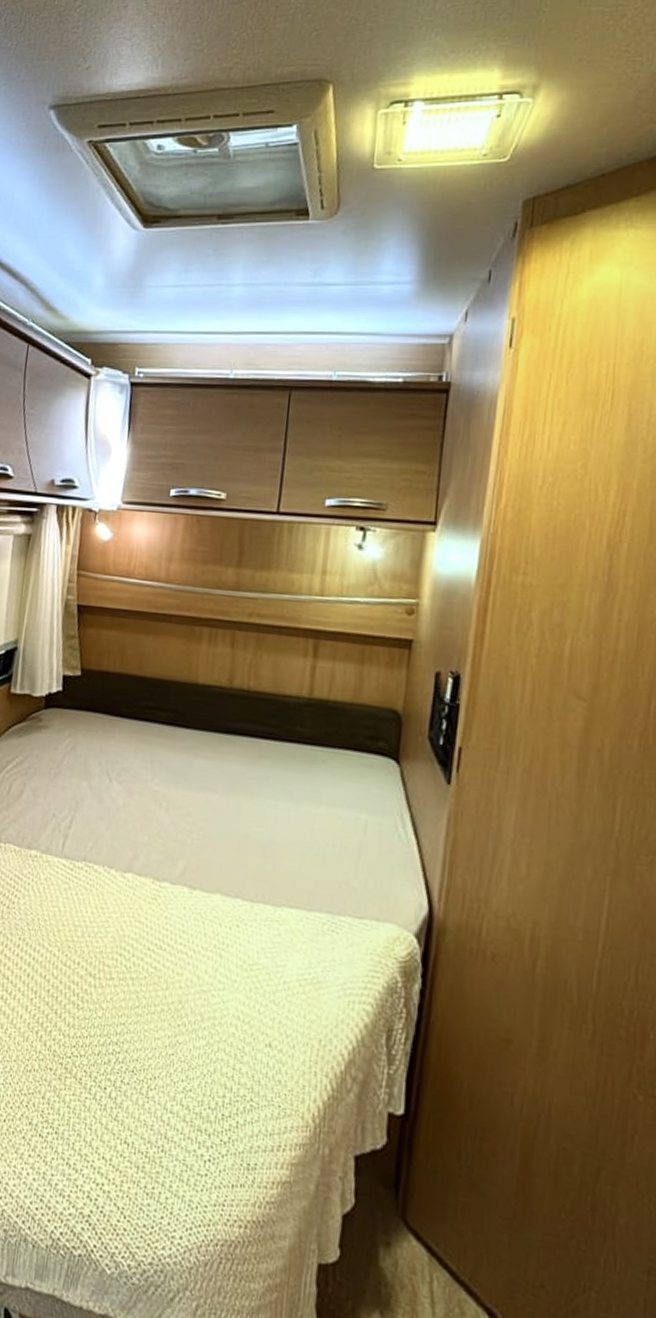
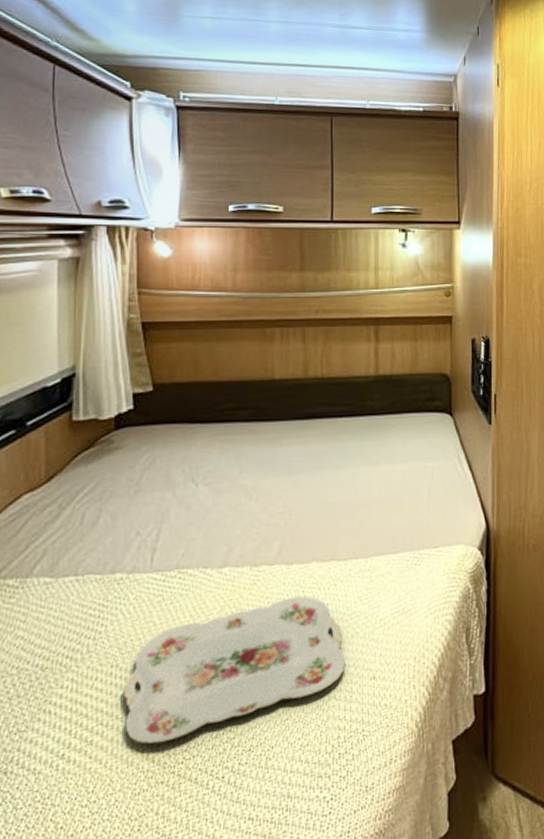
serving tray: none [25,918,241,1039] -> present [124,595,345,744]

